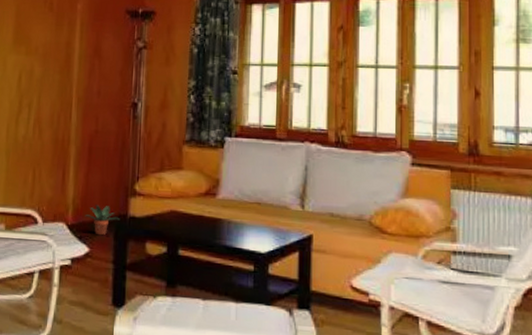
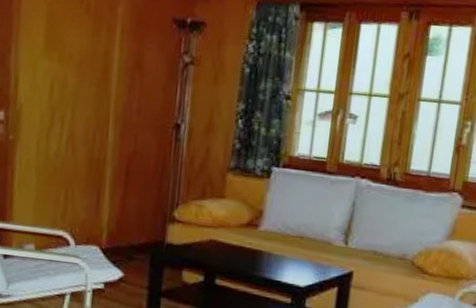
potted plant: present [85,204,120,235] -> none [120,229,156,260]

